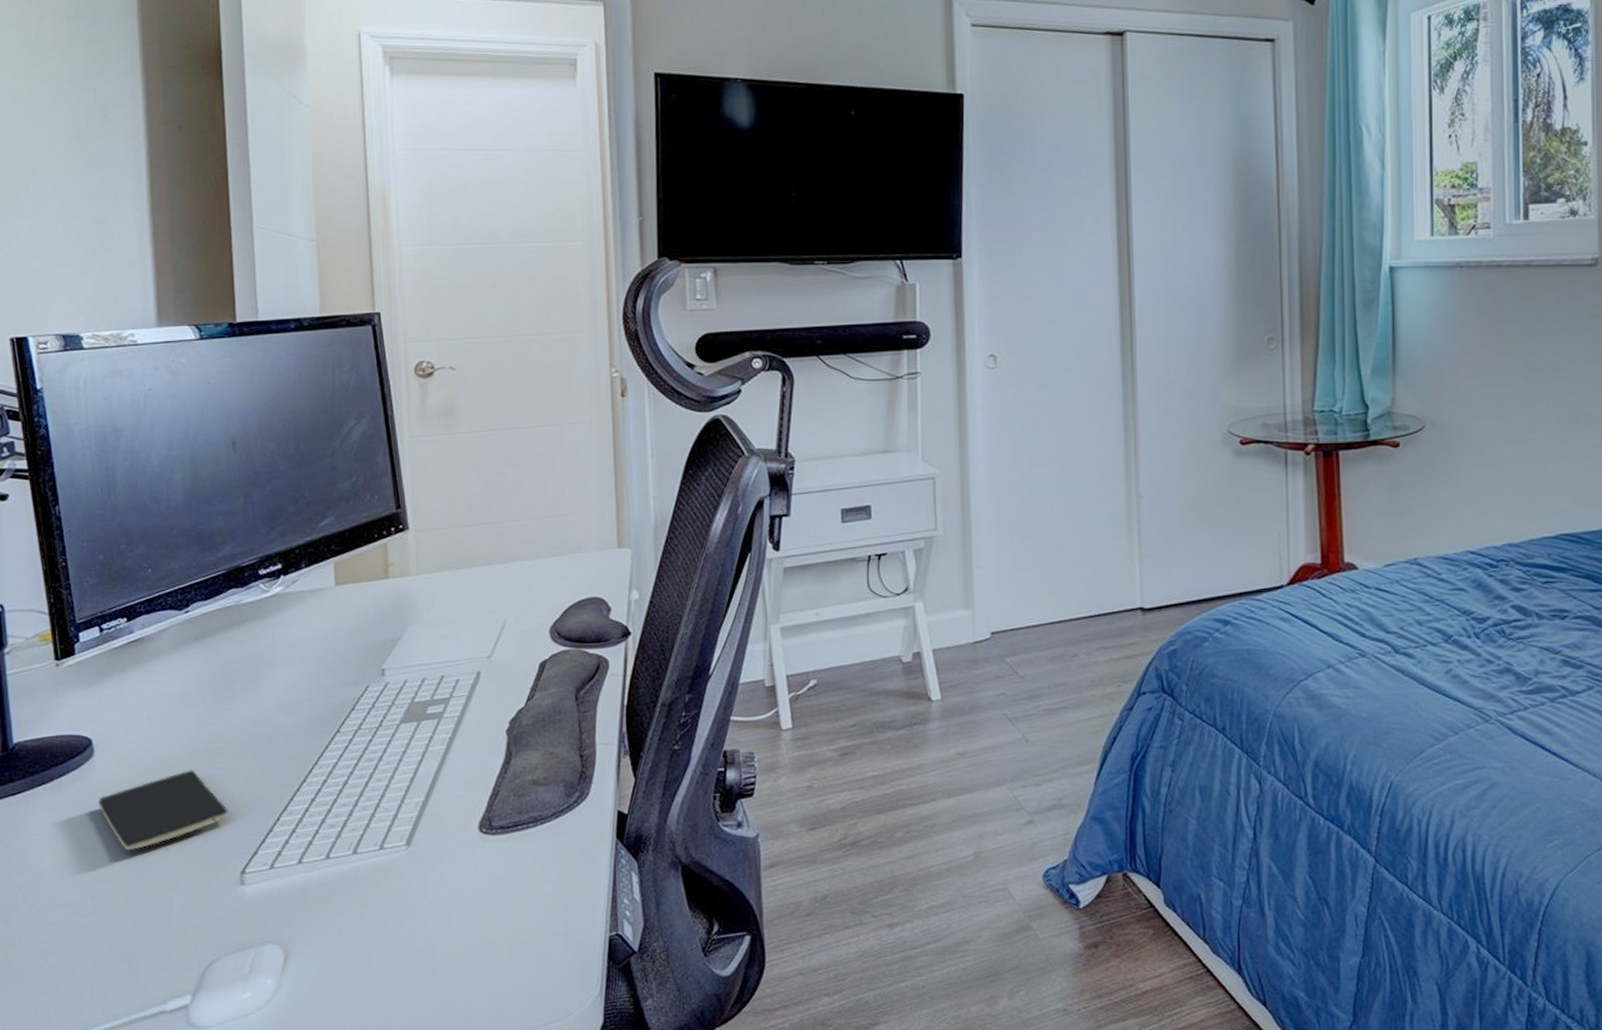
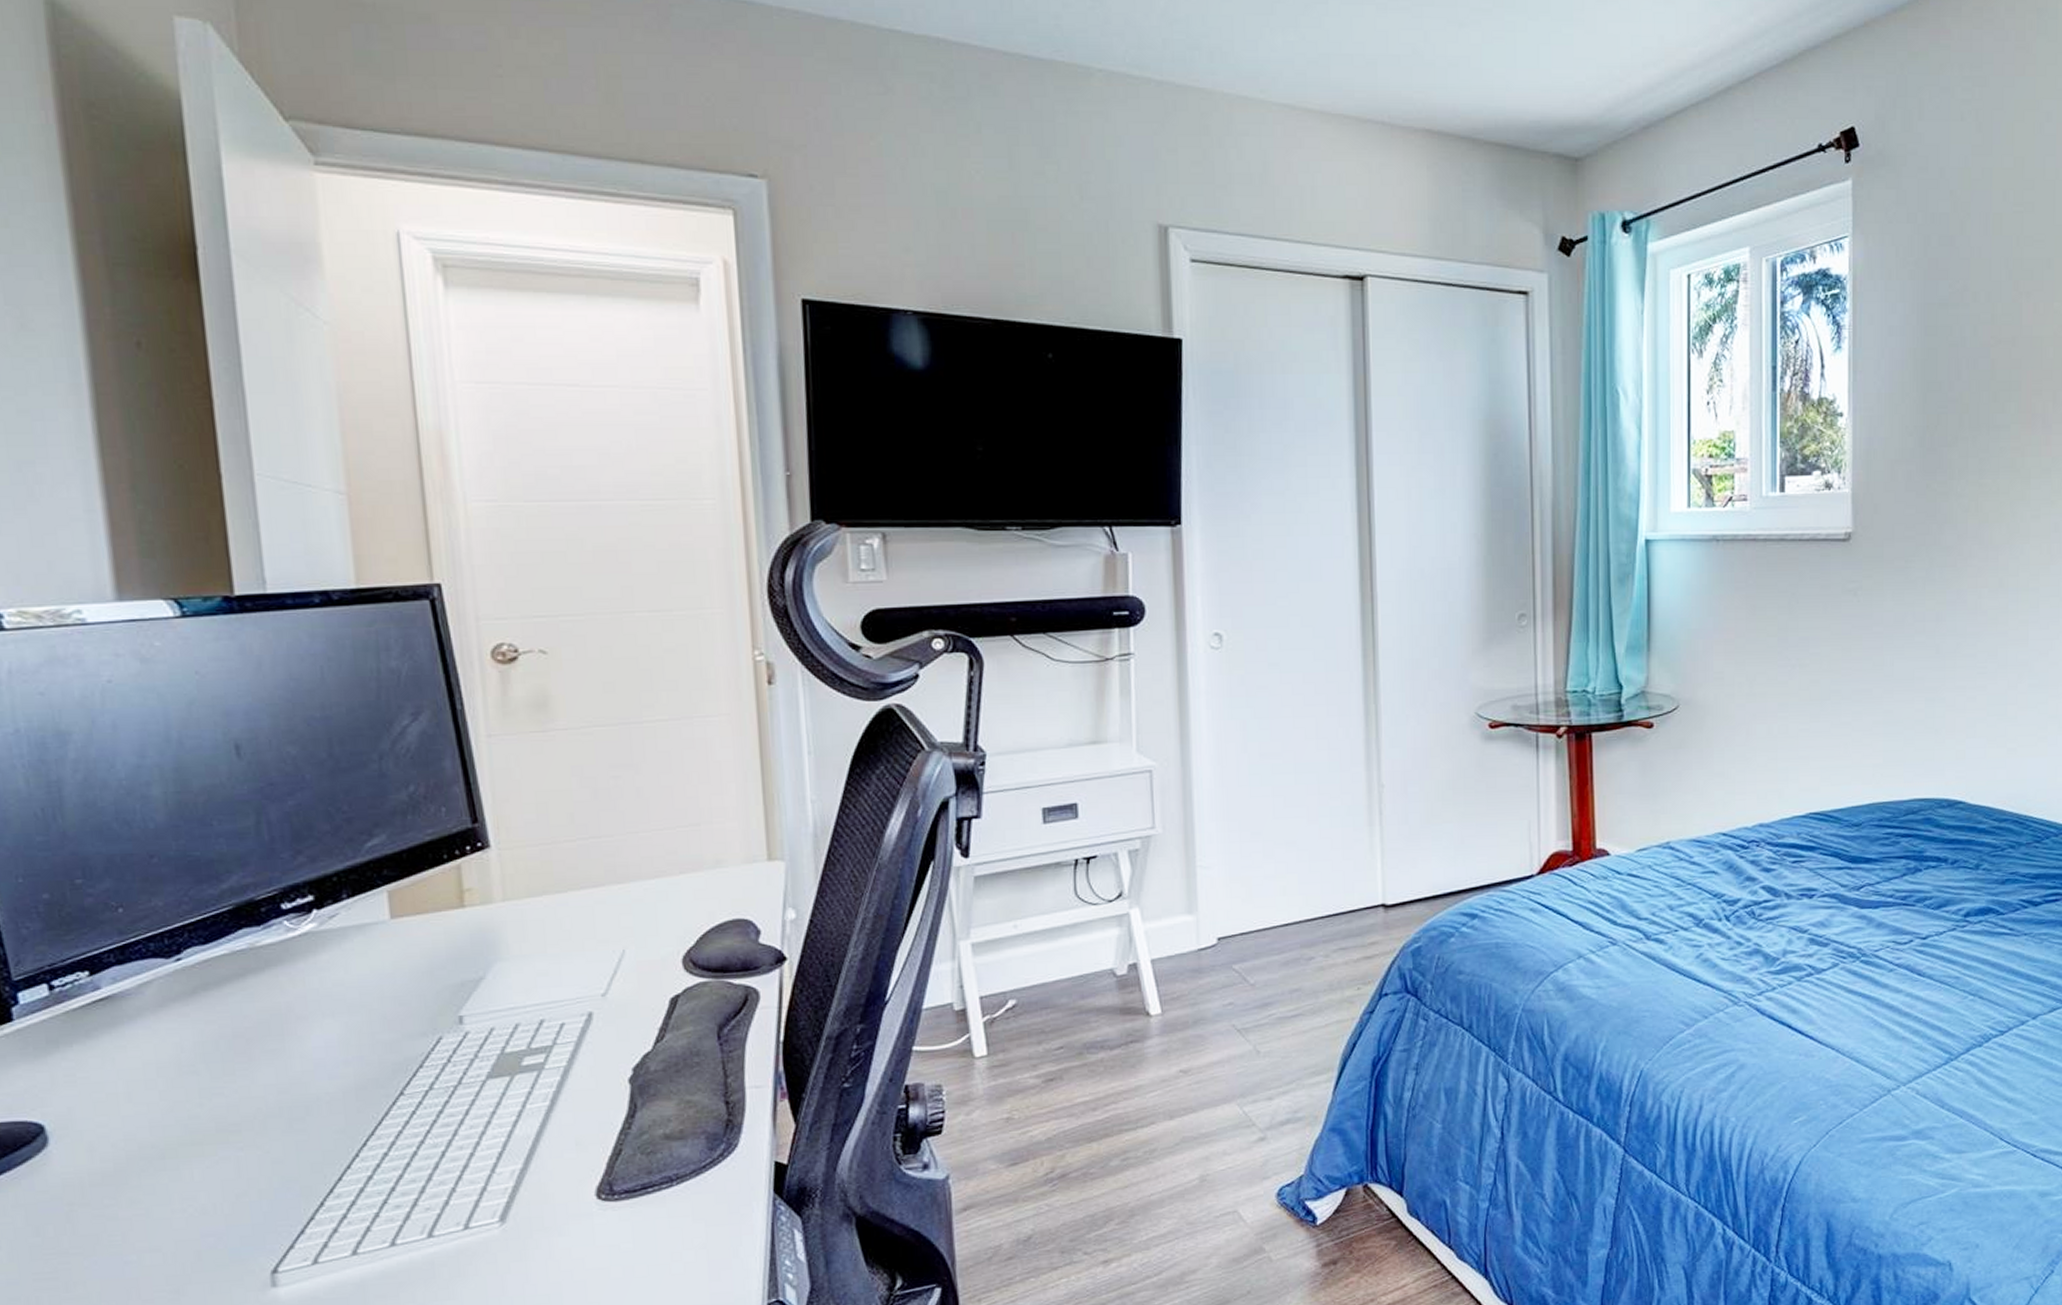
smartphone: present [99,770,230,851] -> none [58,1153,252,1259]

